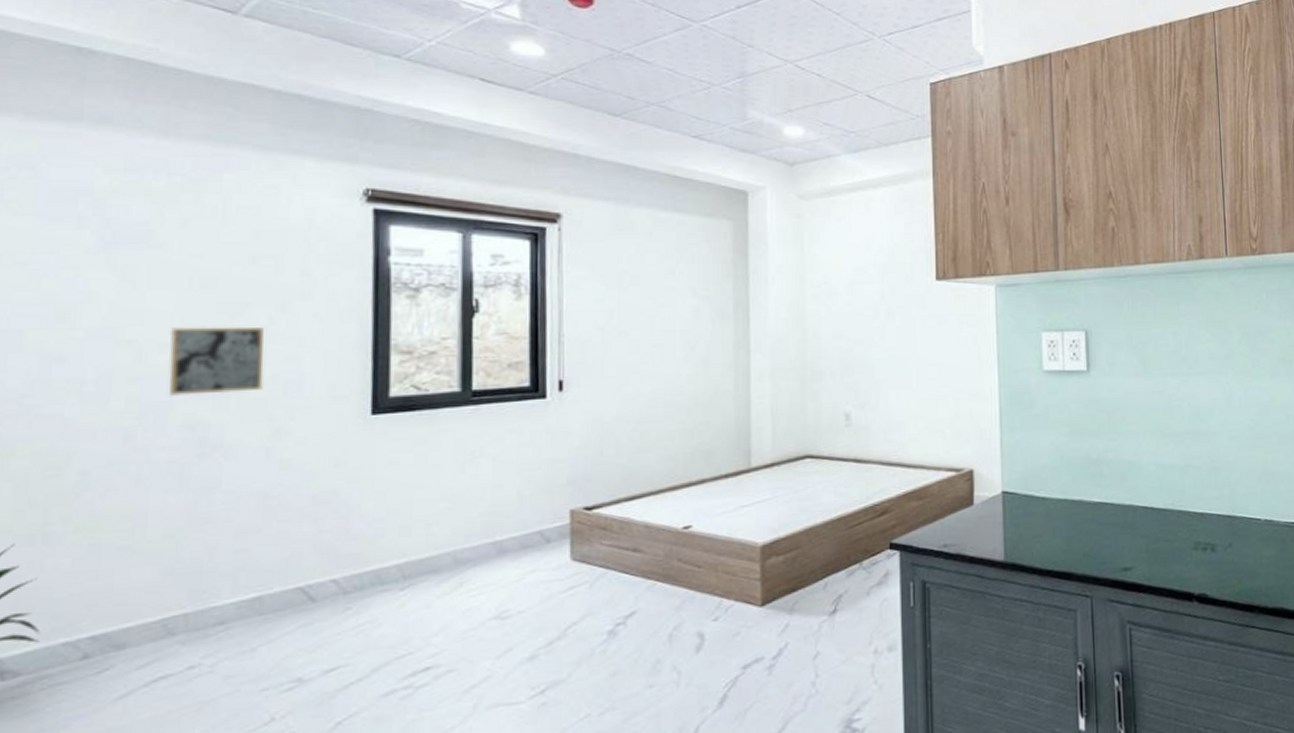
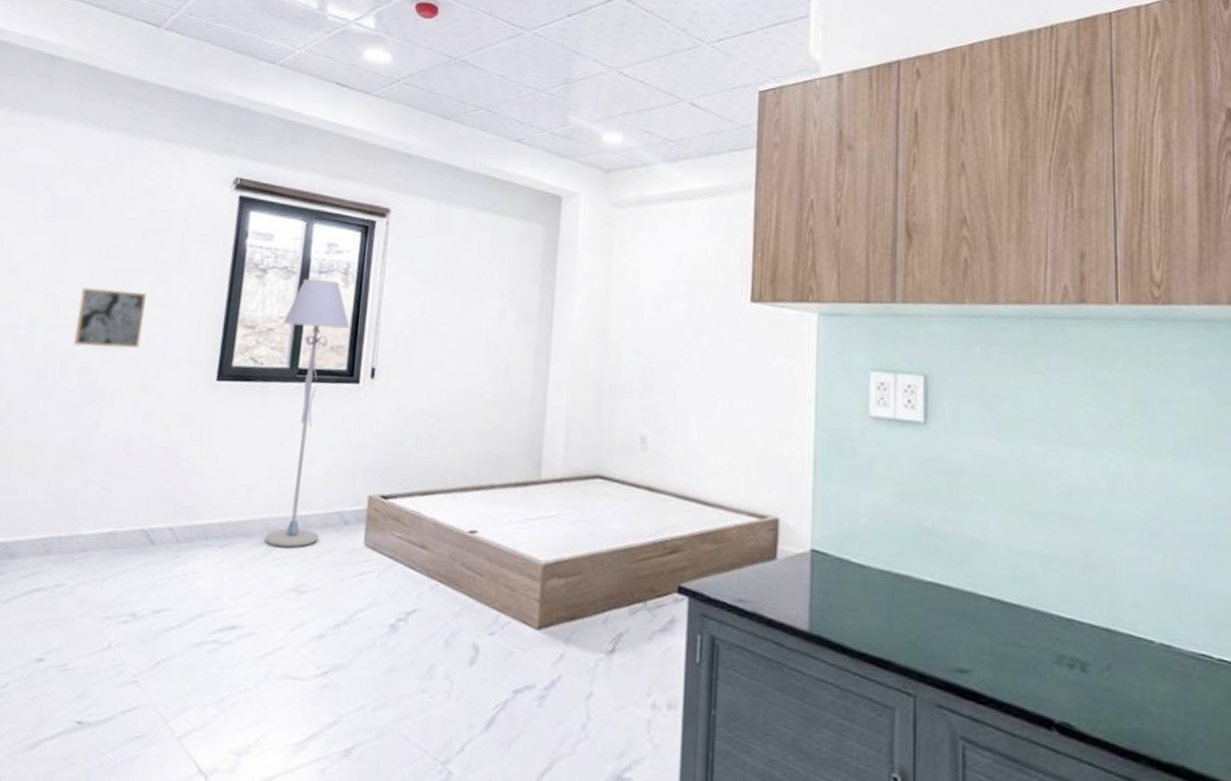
floor lamp: none [446,295,528,578] -> present [264,279,350,548]

